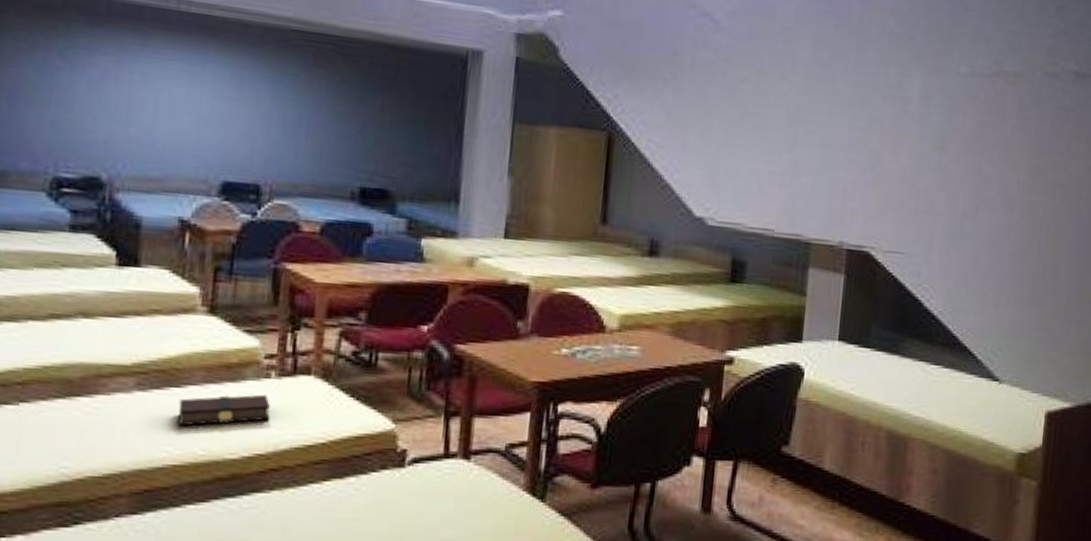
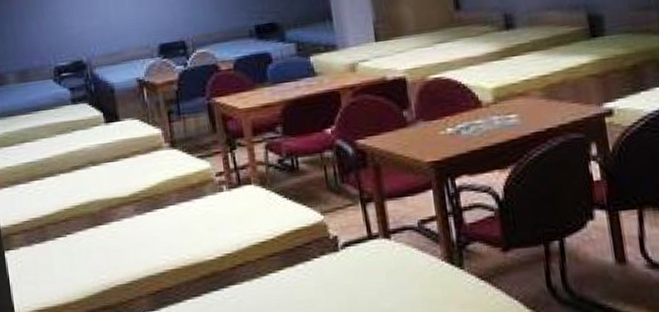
book: present [178,394,271,427] -> none [165,205,230,239]

